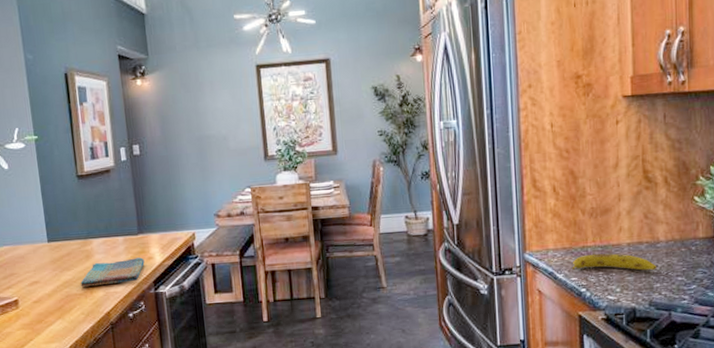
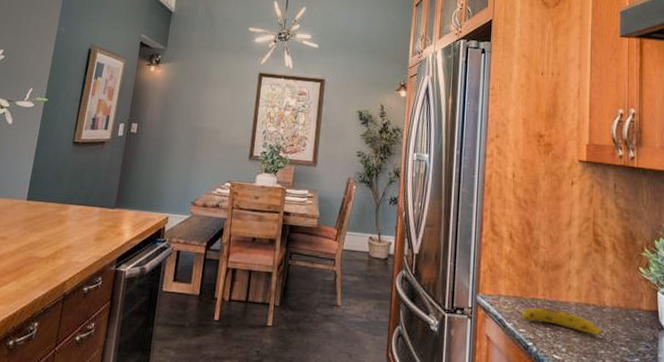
dish towel: present [80,257,145,287] -> none [45,228,114,255]

